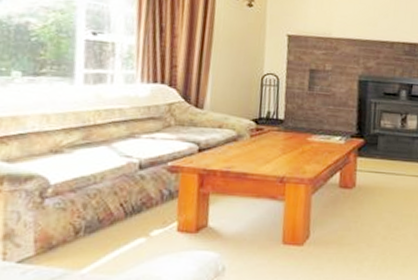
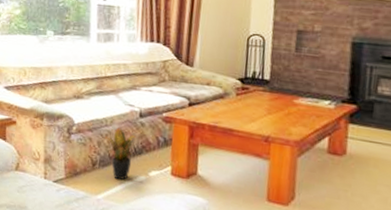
potted plant: none [94,184,134,247] -> present [105,127,136,181]

